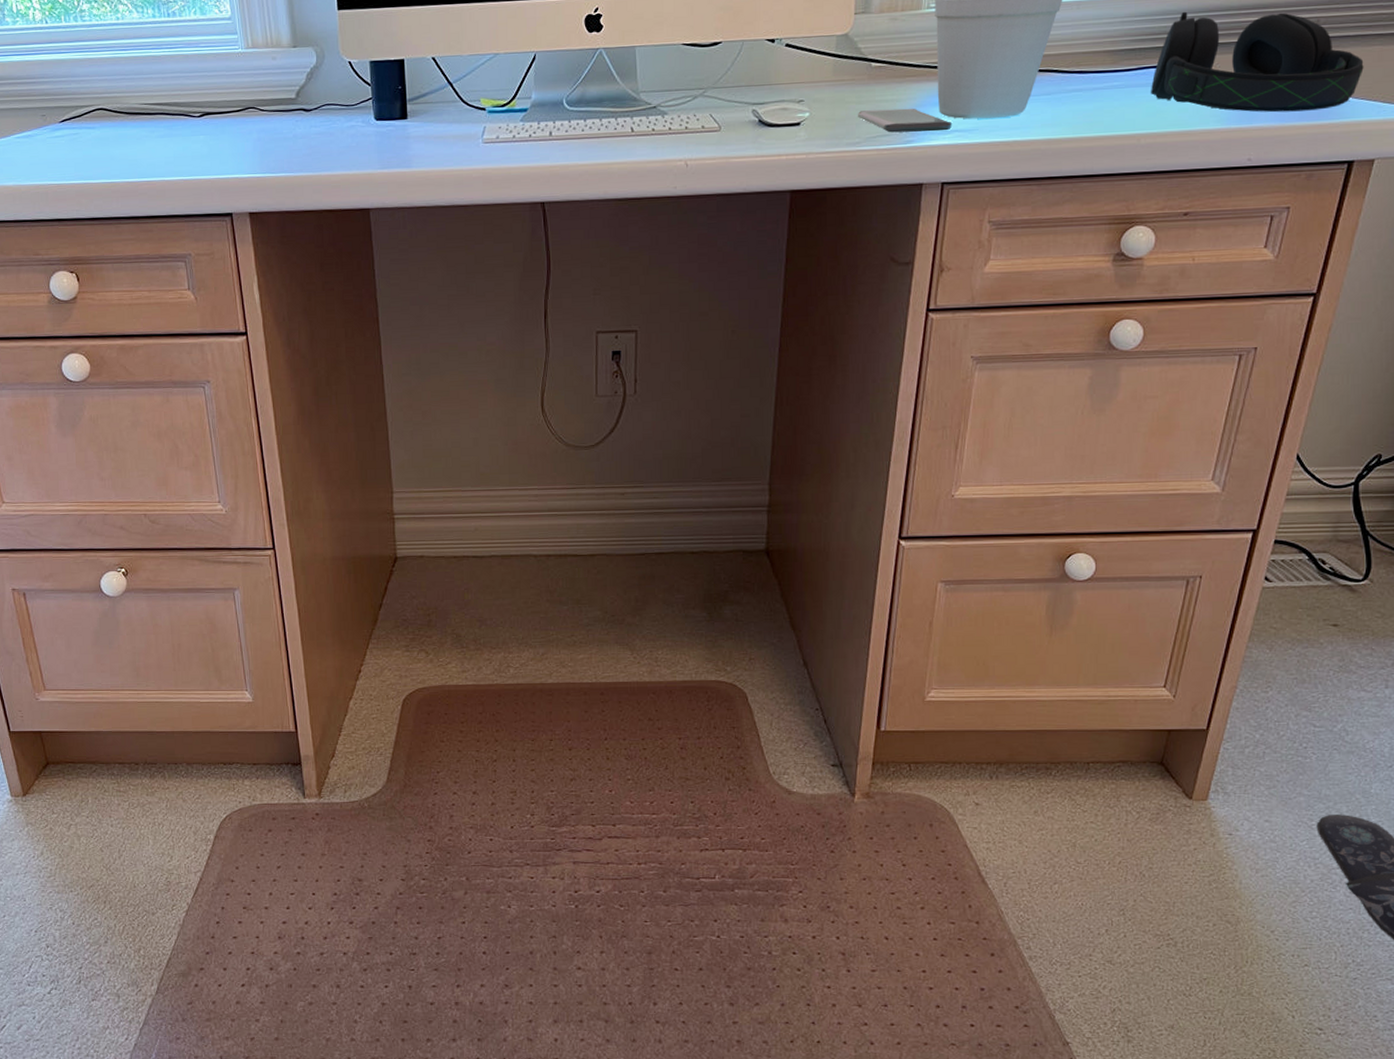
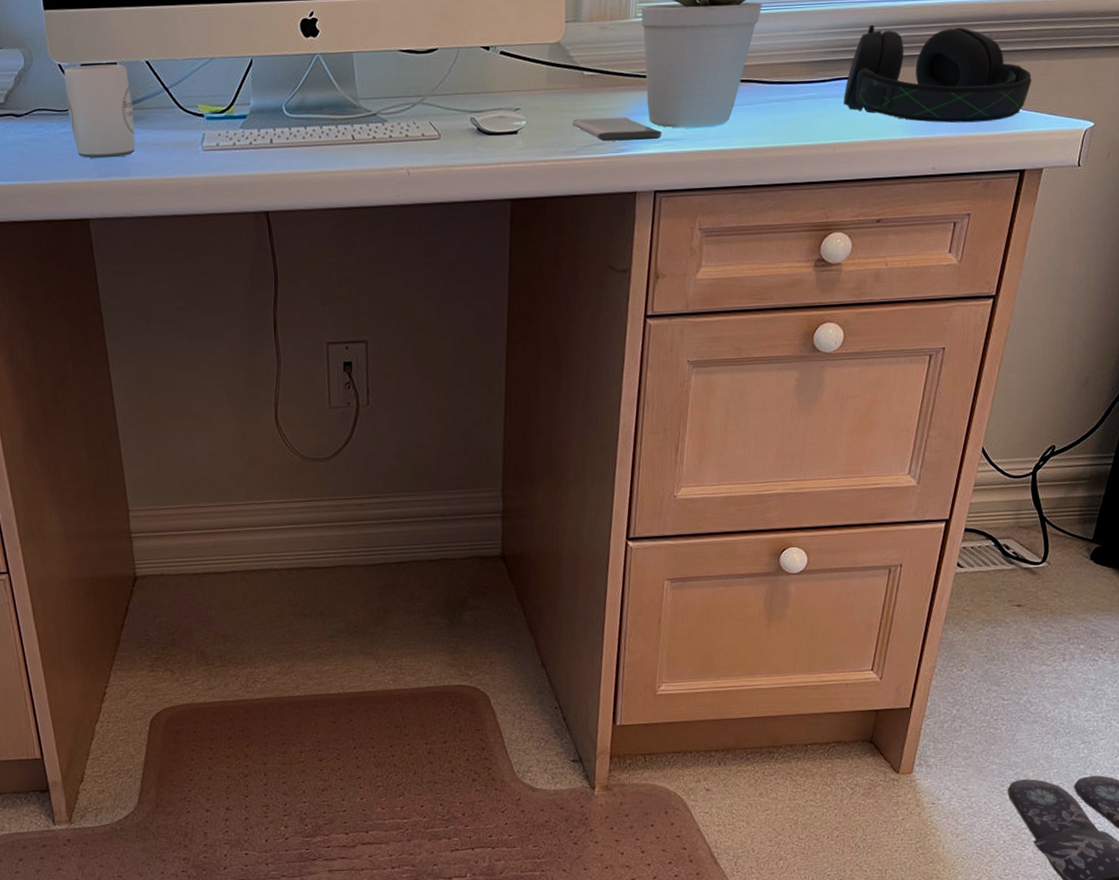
mug: none [354,60,418,151] -> present [64,64,136,159]

